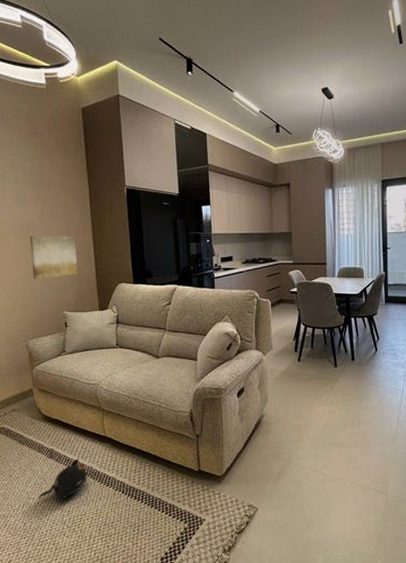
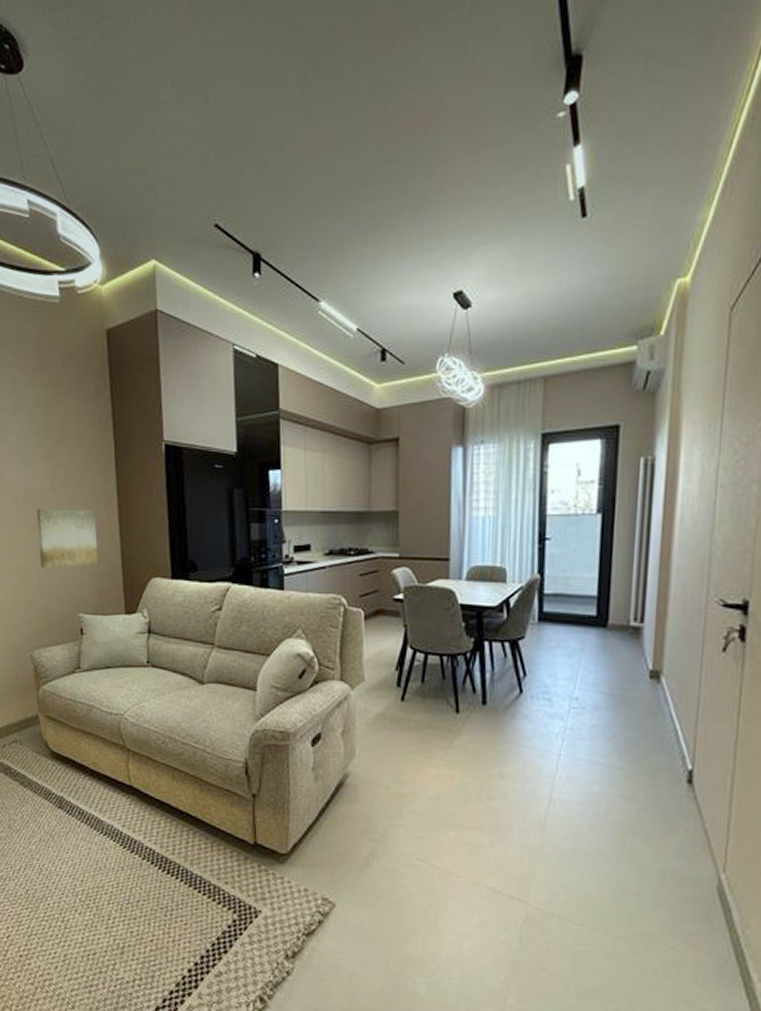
plush toy: present [38,458,87,500] -> none [44,812,106,864]

